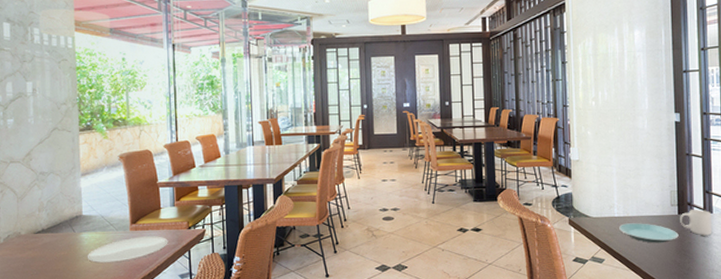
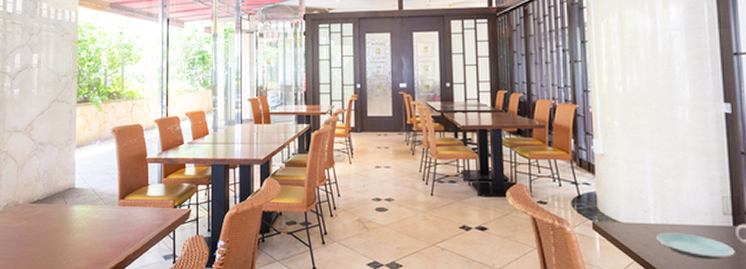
plate: present [87,236,168,264] -> none [76,213,154,239]

